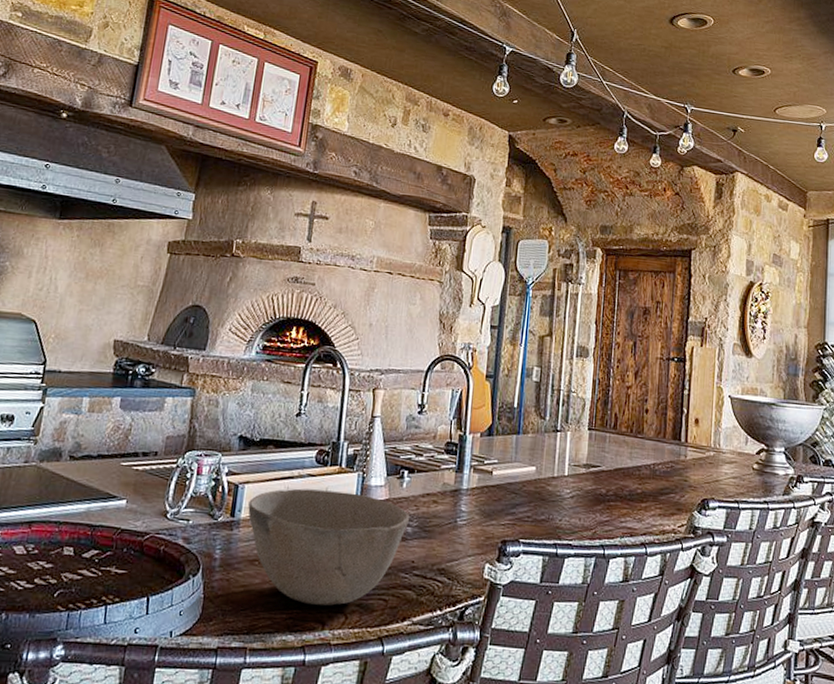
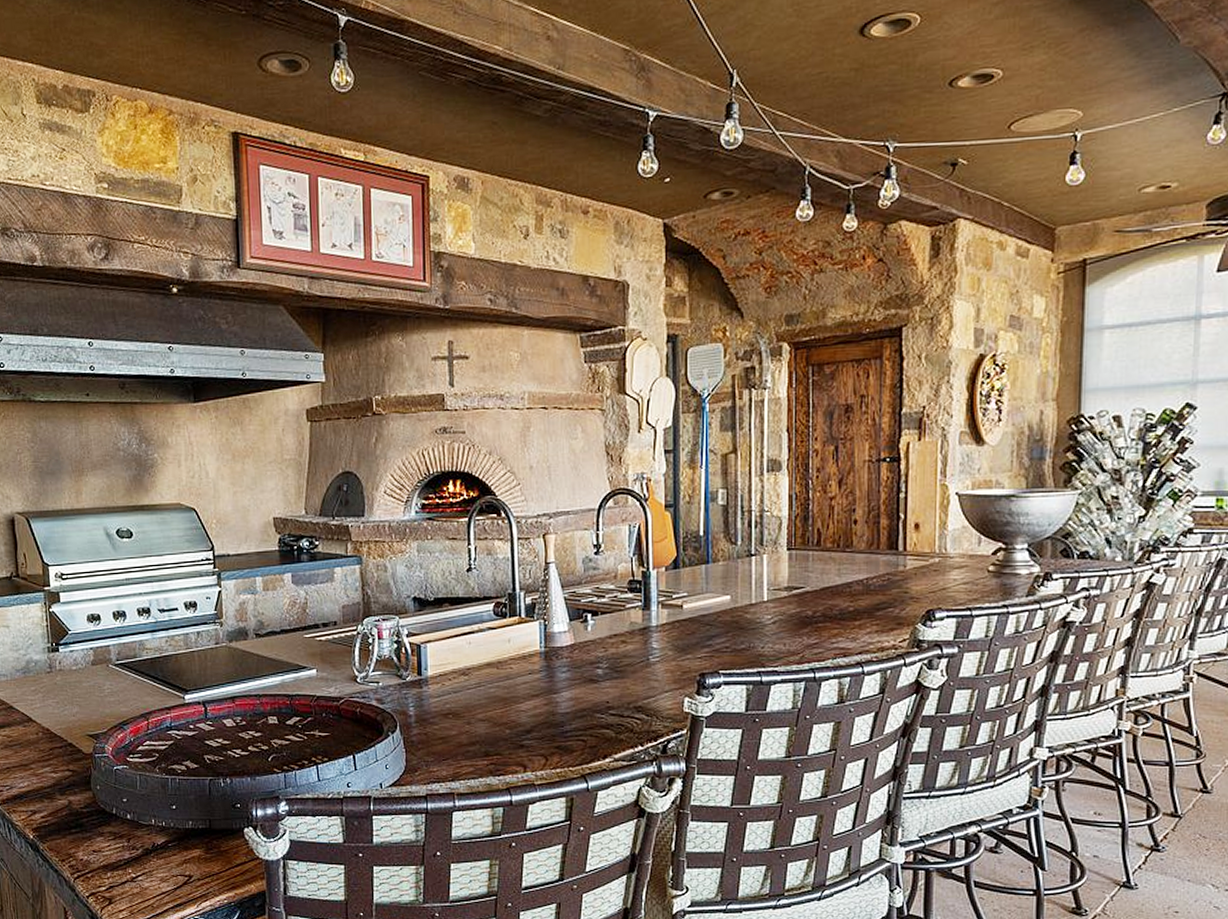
bowl: present [248,488,409,606] -> none [433,641,598,750]

